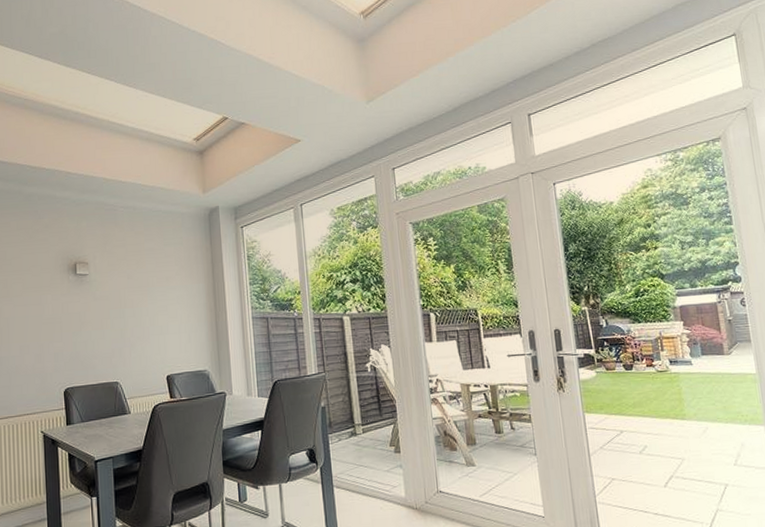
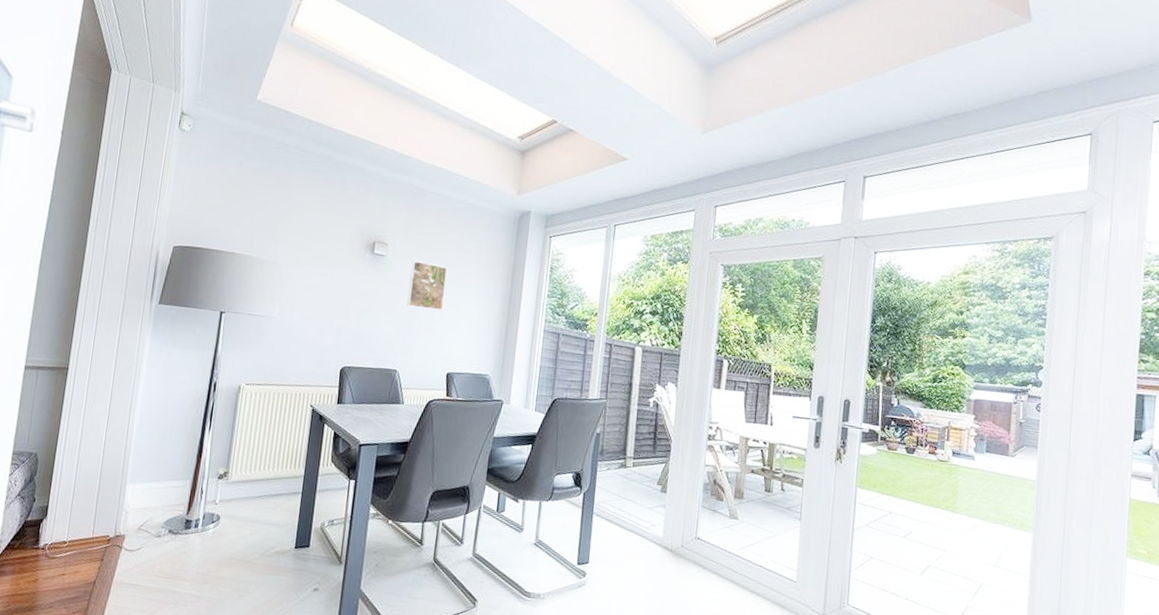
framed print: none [114,273,152,319] -> present [407,261,448,310]

